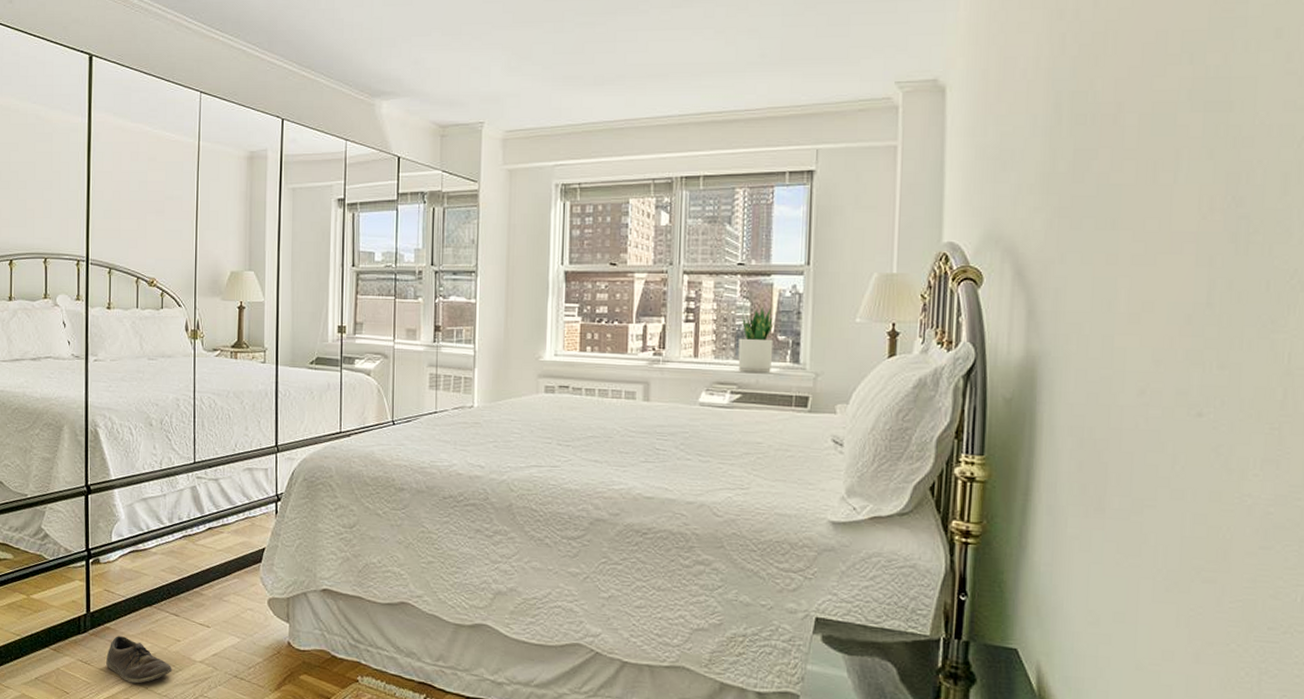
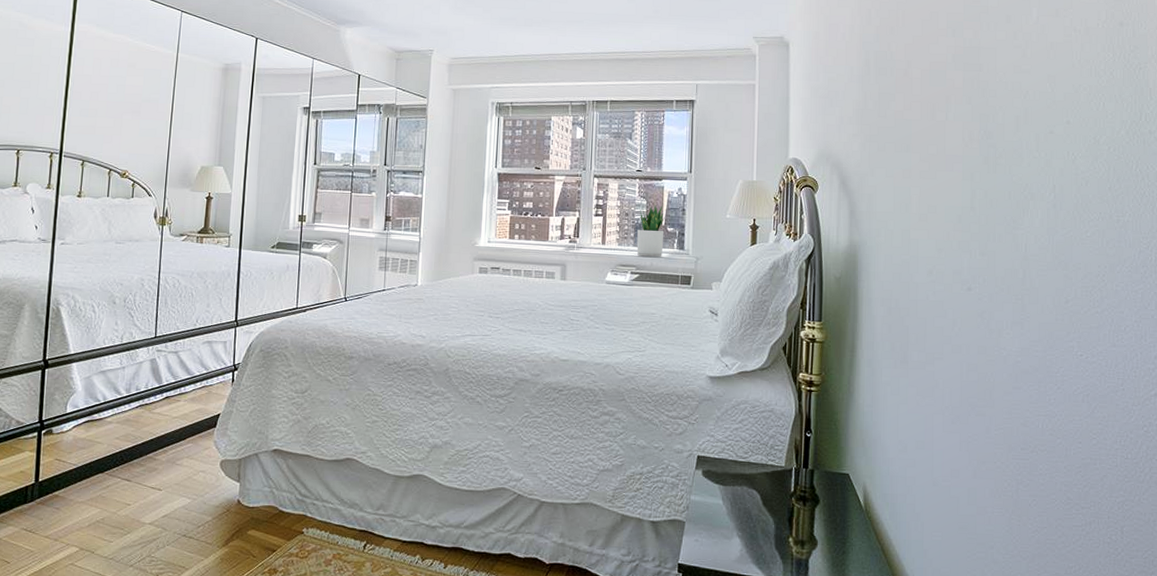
shoe: present [105,636,172,684] -> none [51,503,121,549]

